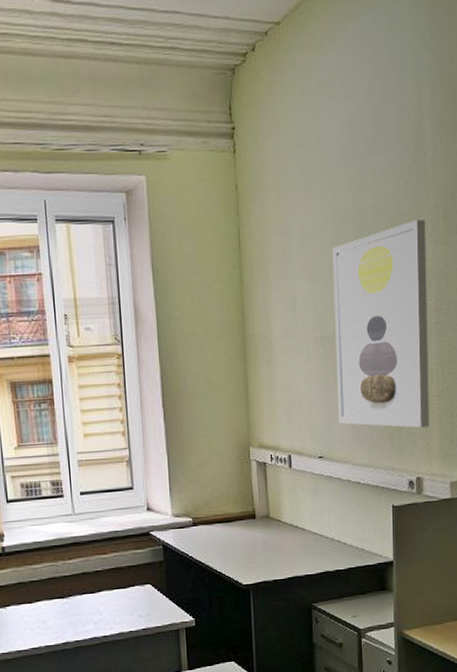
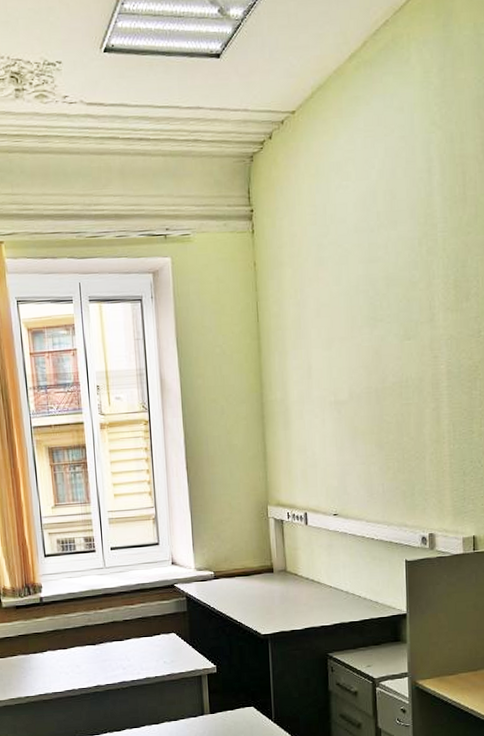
wall art: present [332,220,430,428] -> none [345,289,442,486]

